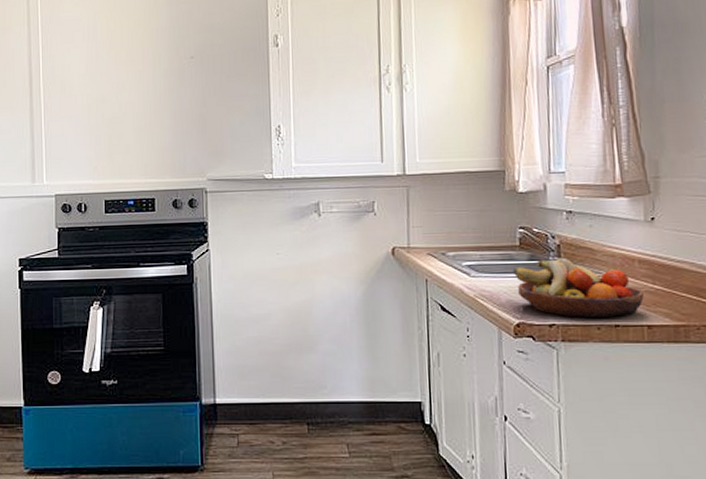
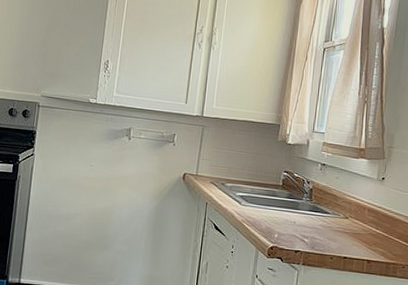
fruit bowl: present [512,257,644,318] -> none [274,198,368,251]

